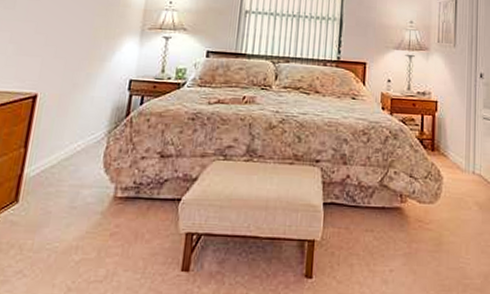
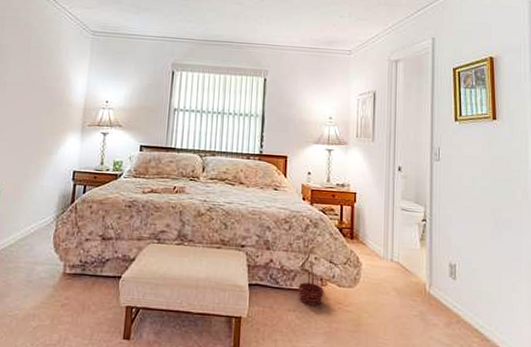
basket: none [376,179,403,224] -> present [298,264,323,305]

